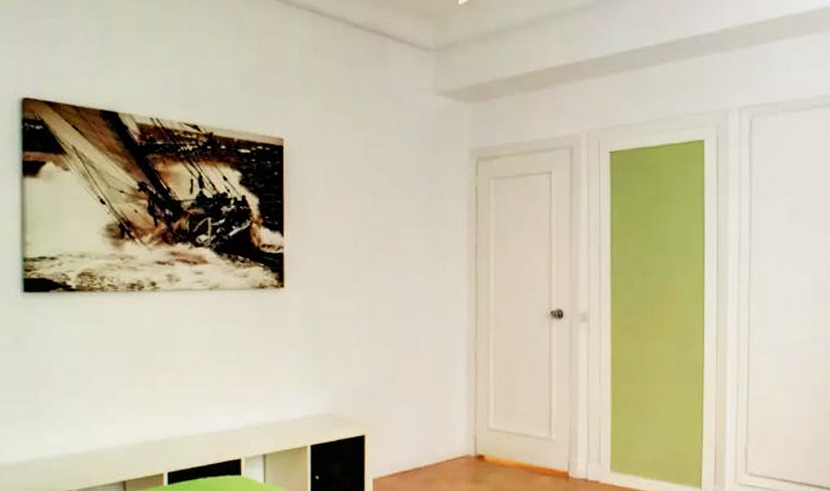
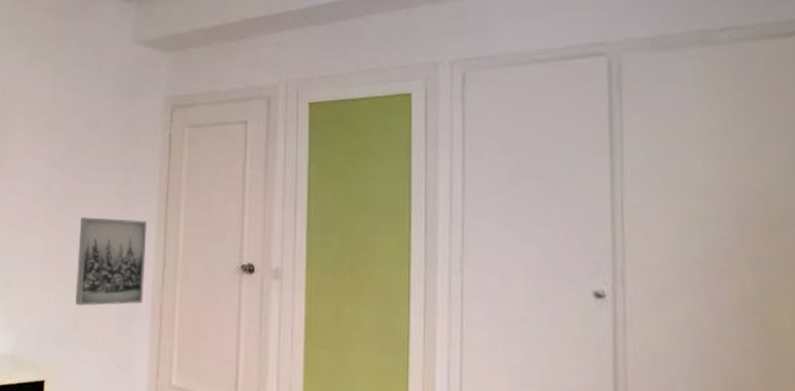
wall art: none [390,273,458,361] -> present [75,217,146,306]

